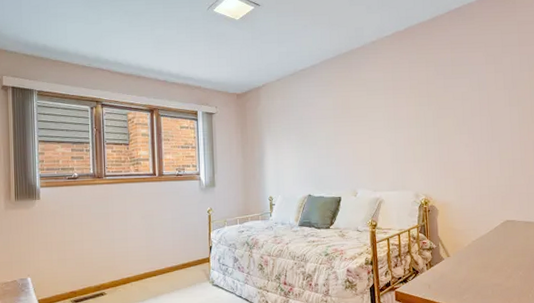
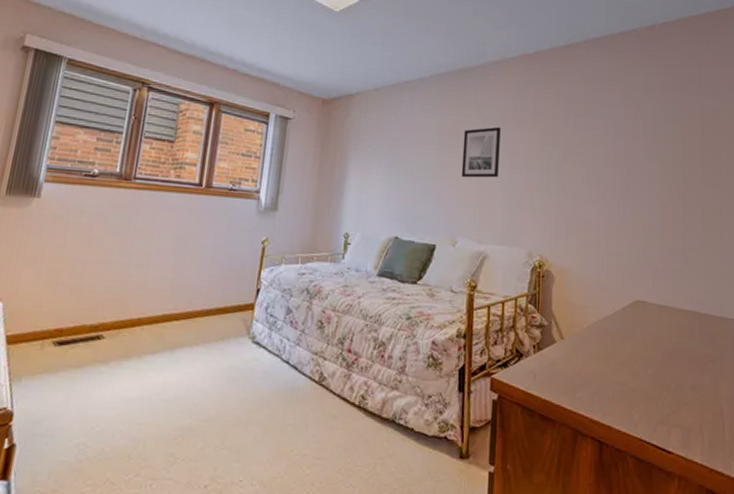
wall art: none [353,96,385,142] -> present [461,126,501,178]

